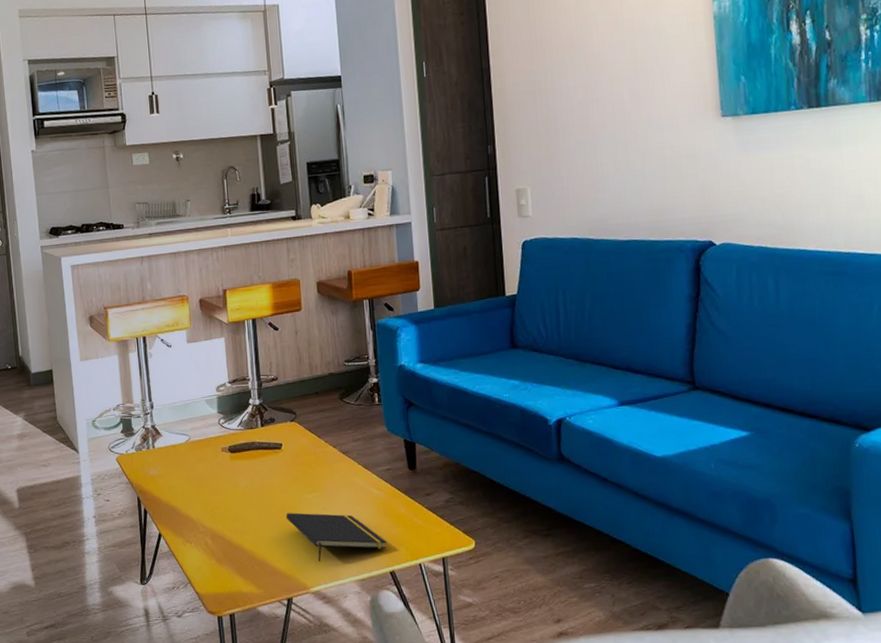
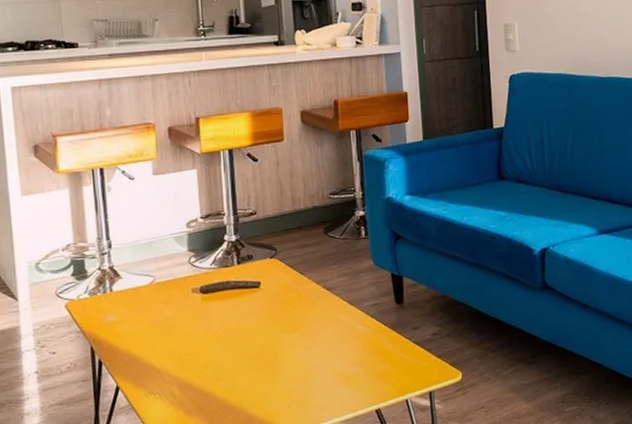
notepad: present [286,512,387,562] -> none [264,353,373,406]

